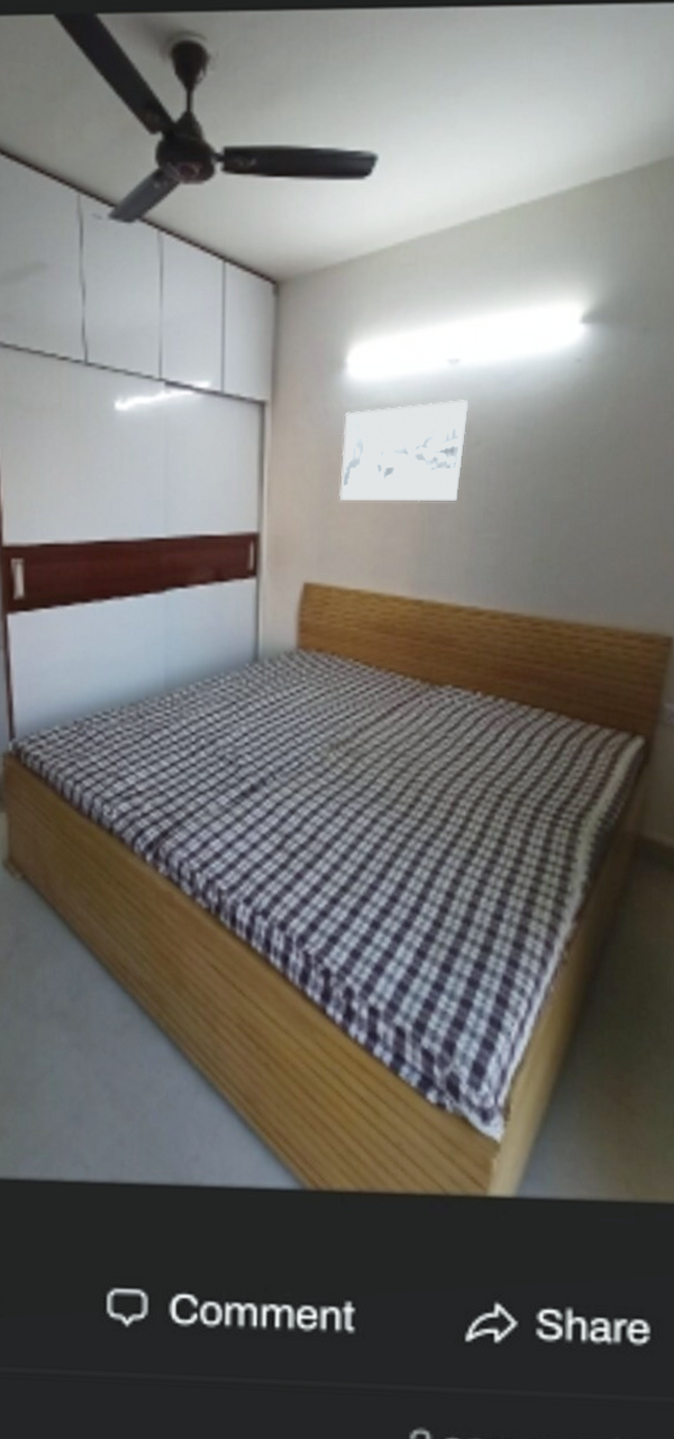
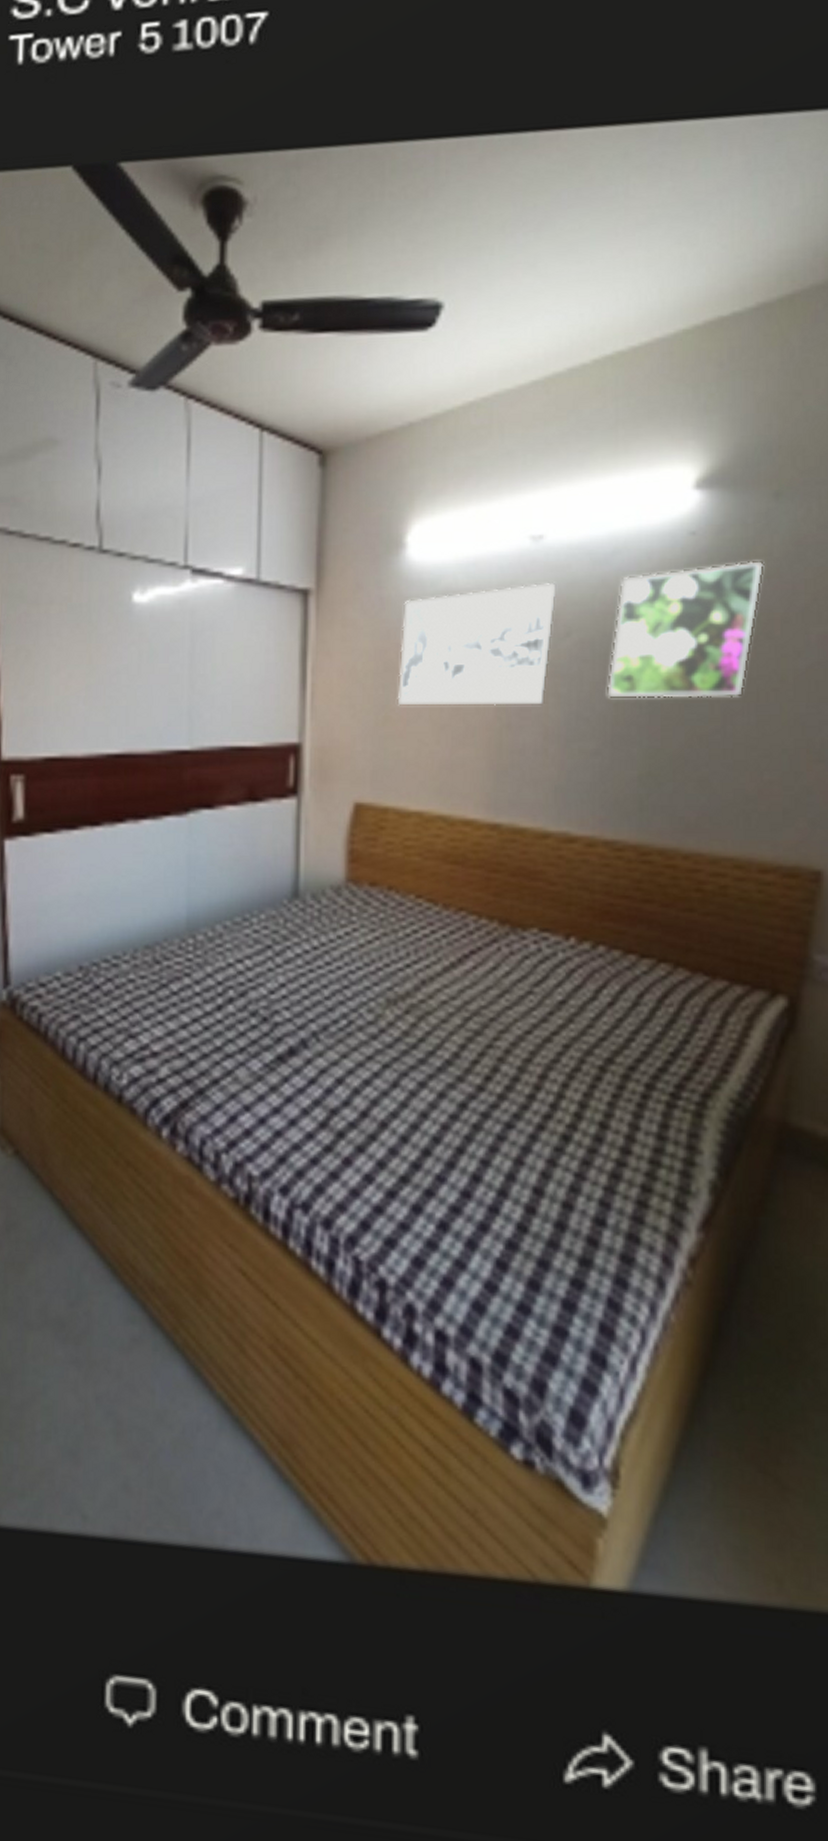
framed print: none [508,383,634,497] -> present [606,560,765,698]

